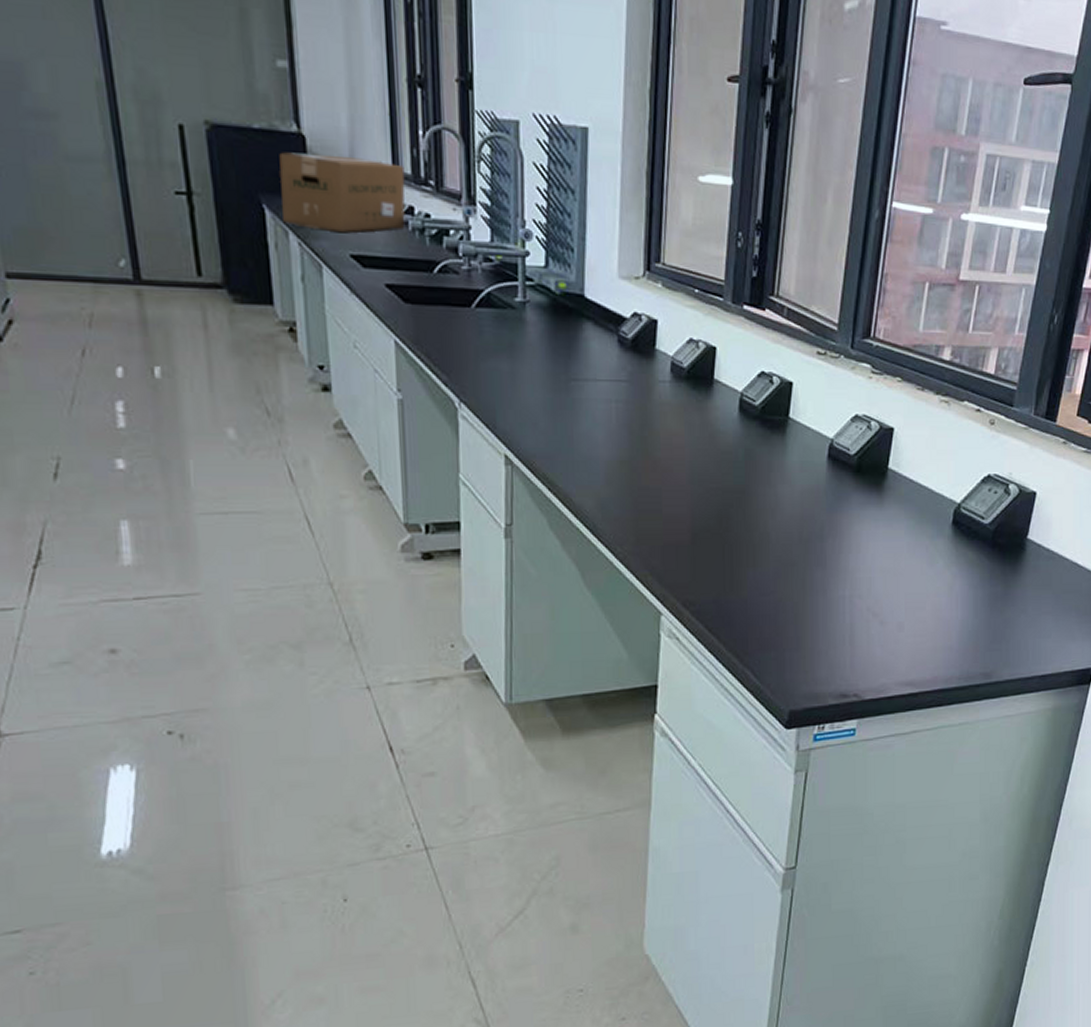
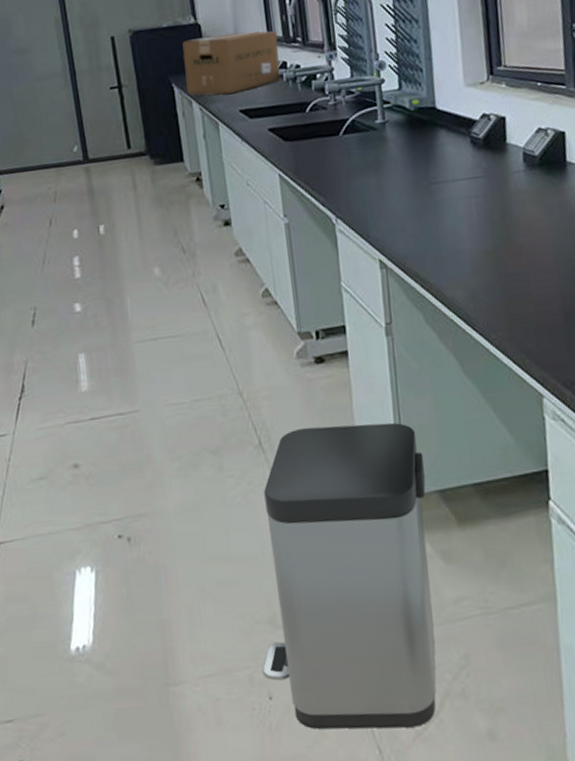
pedal bin: none [337,627,534,929] -> present [262,422,436,730]

